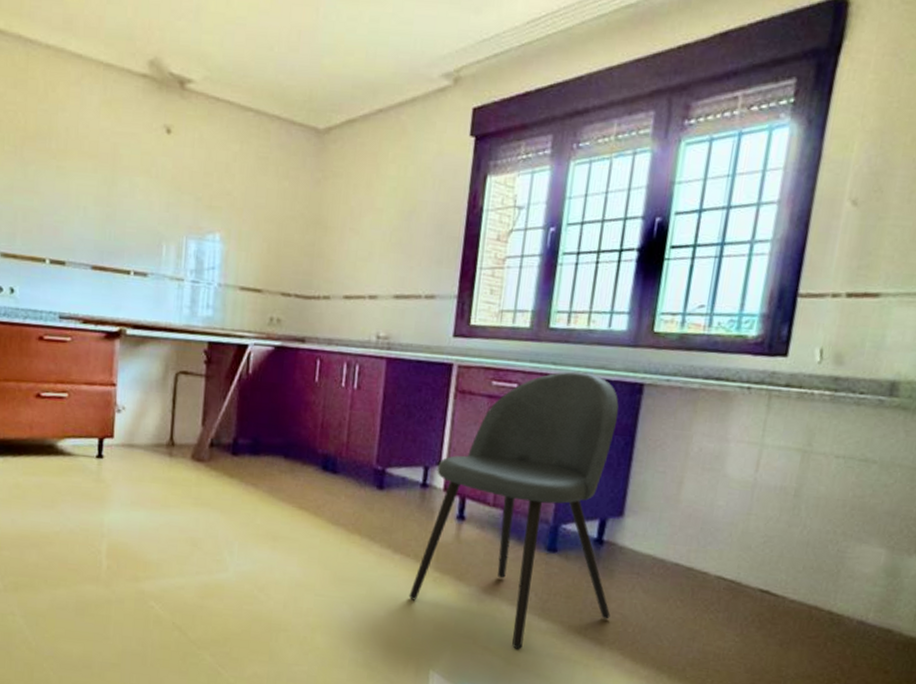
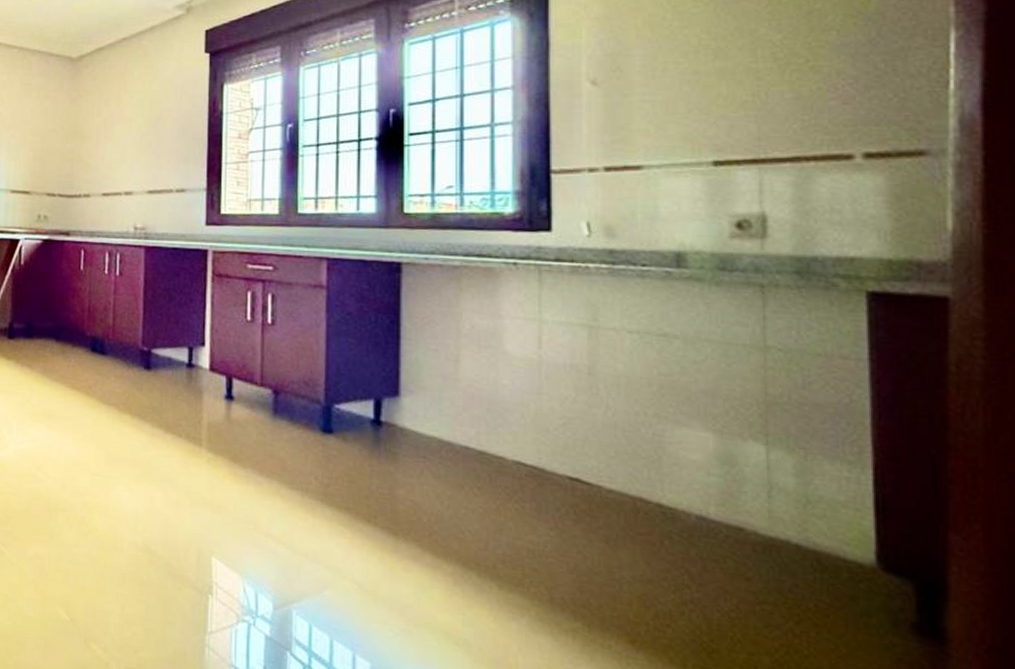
dining chair: present [409,371,619,649] -> none [184,253,400,537]

